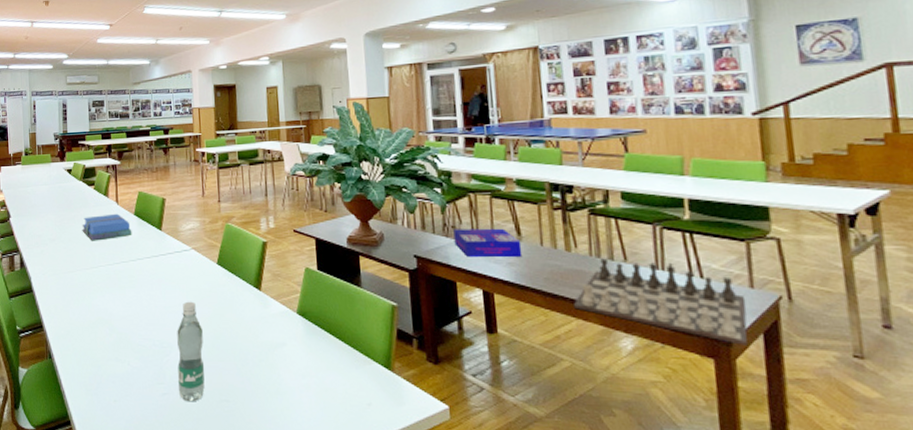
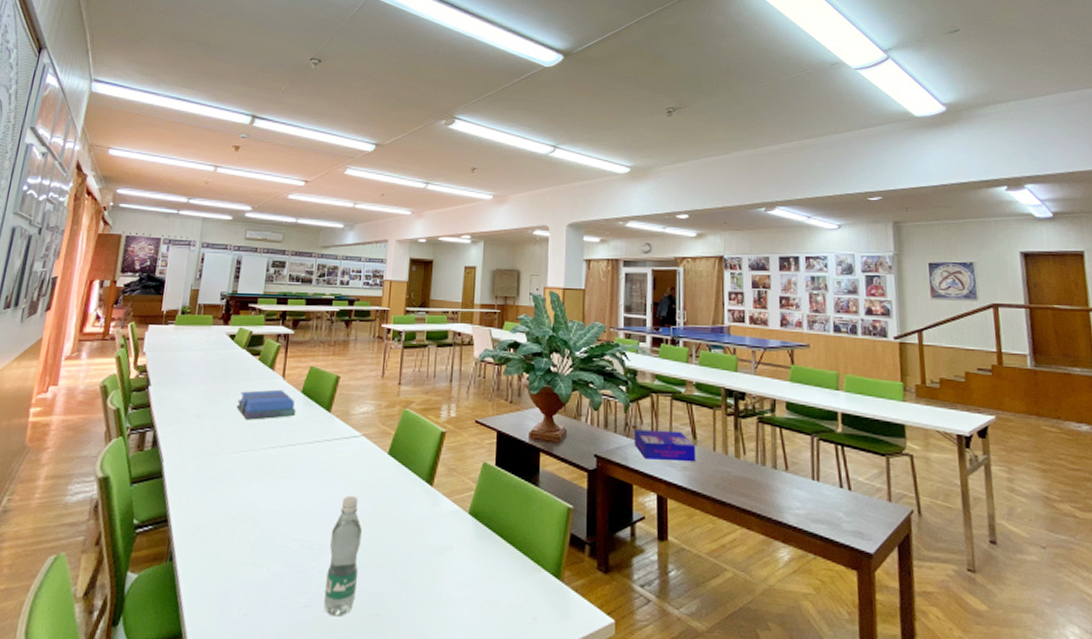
chess set: present [573,258,748,345] -> none [738,466,885,558]

